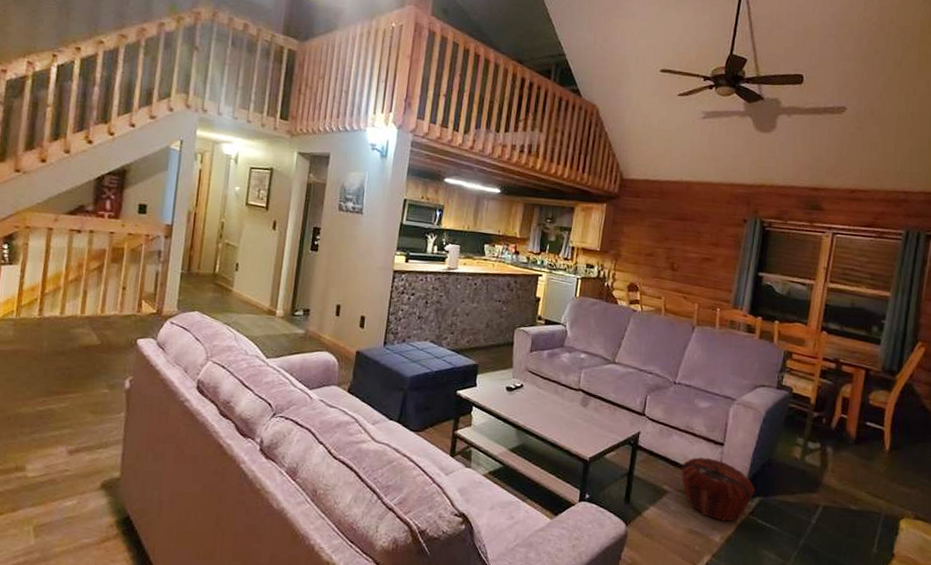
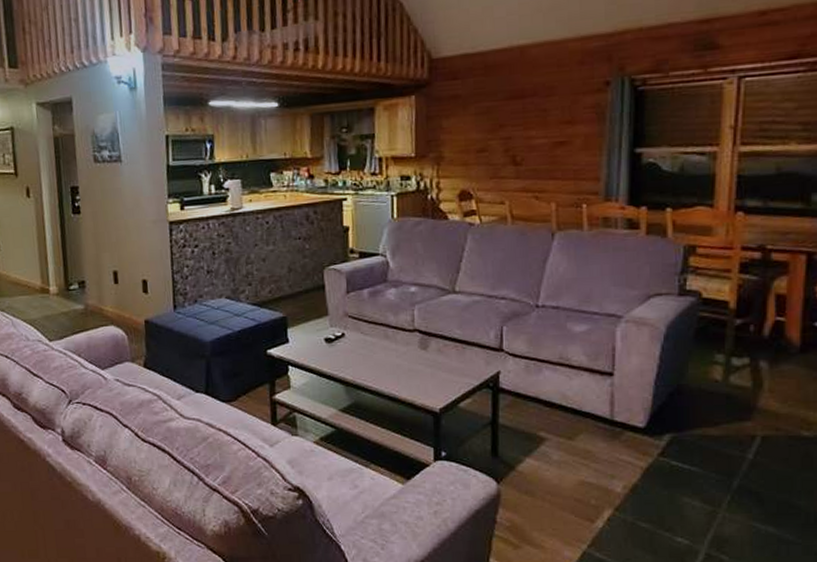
woven basket: present [680,457,755,521] -> none [559,393,663,467]

